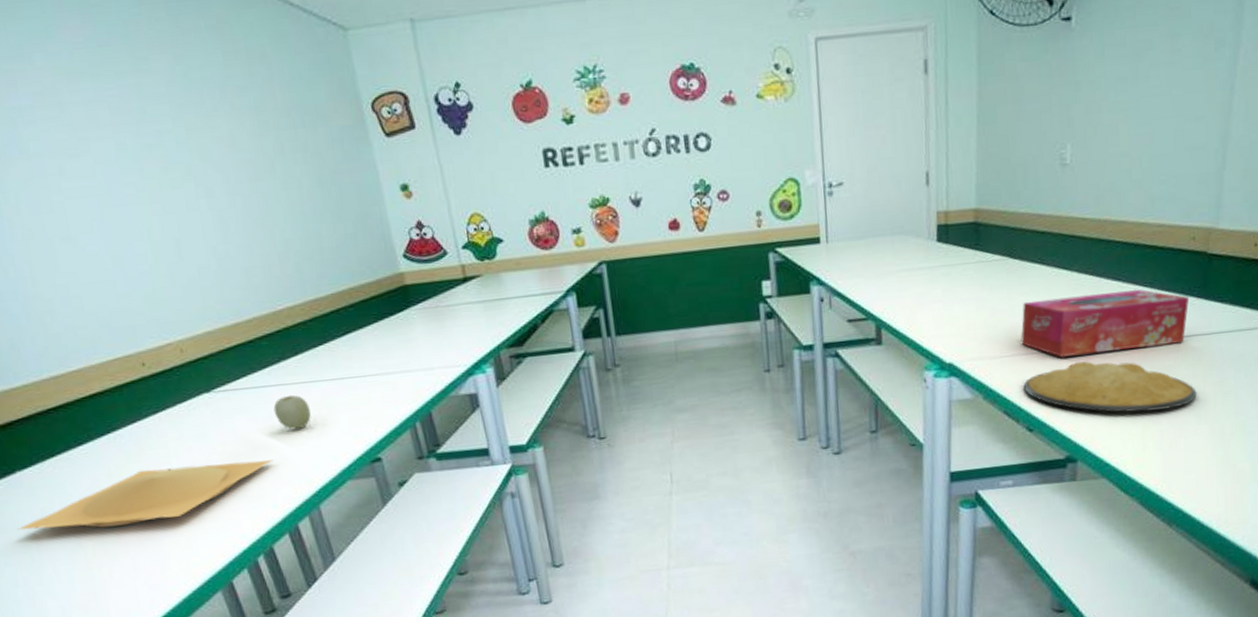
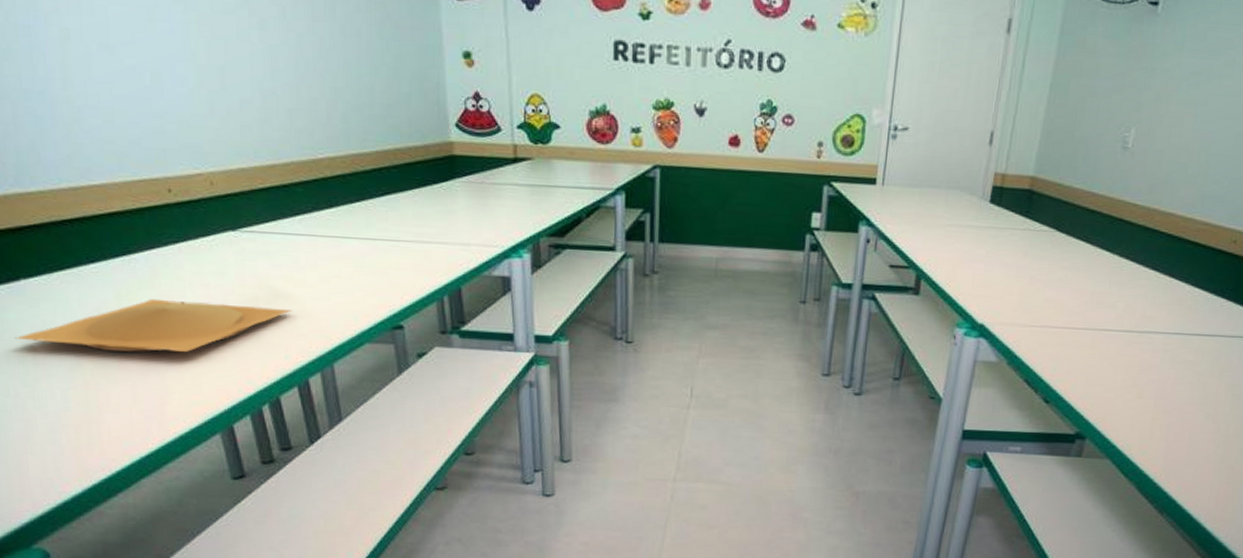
fruit: present [273,394,311,430] -> none [299,247,337,284]
tissue box: present [1021,290,1190,357] -> none [1052,276,1220,341]
plate: present [1023,361,1197,413] -> none [1047,343,1210,403]

